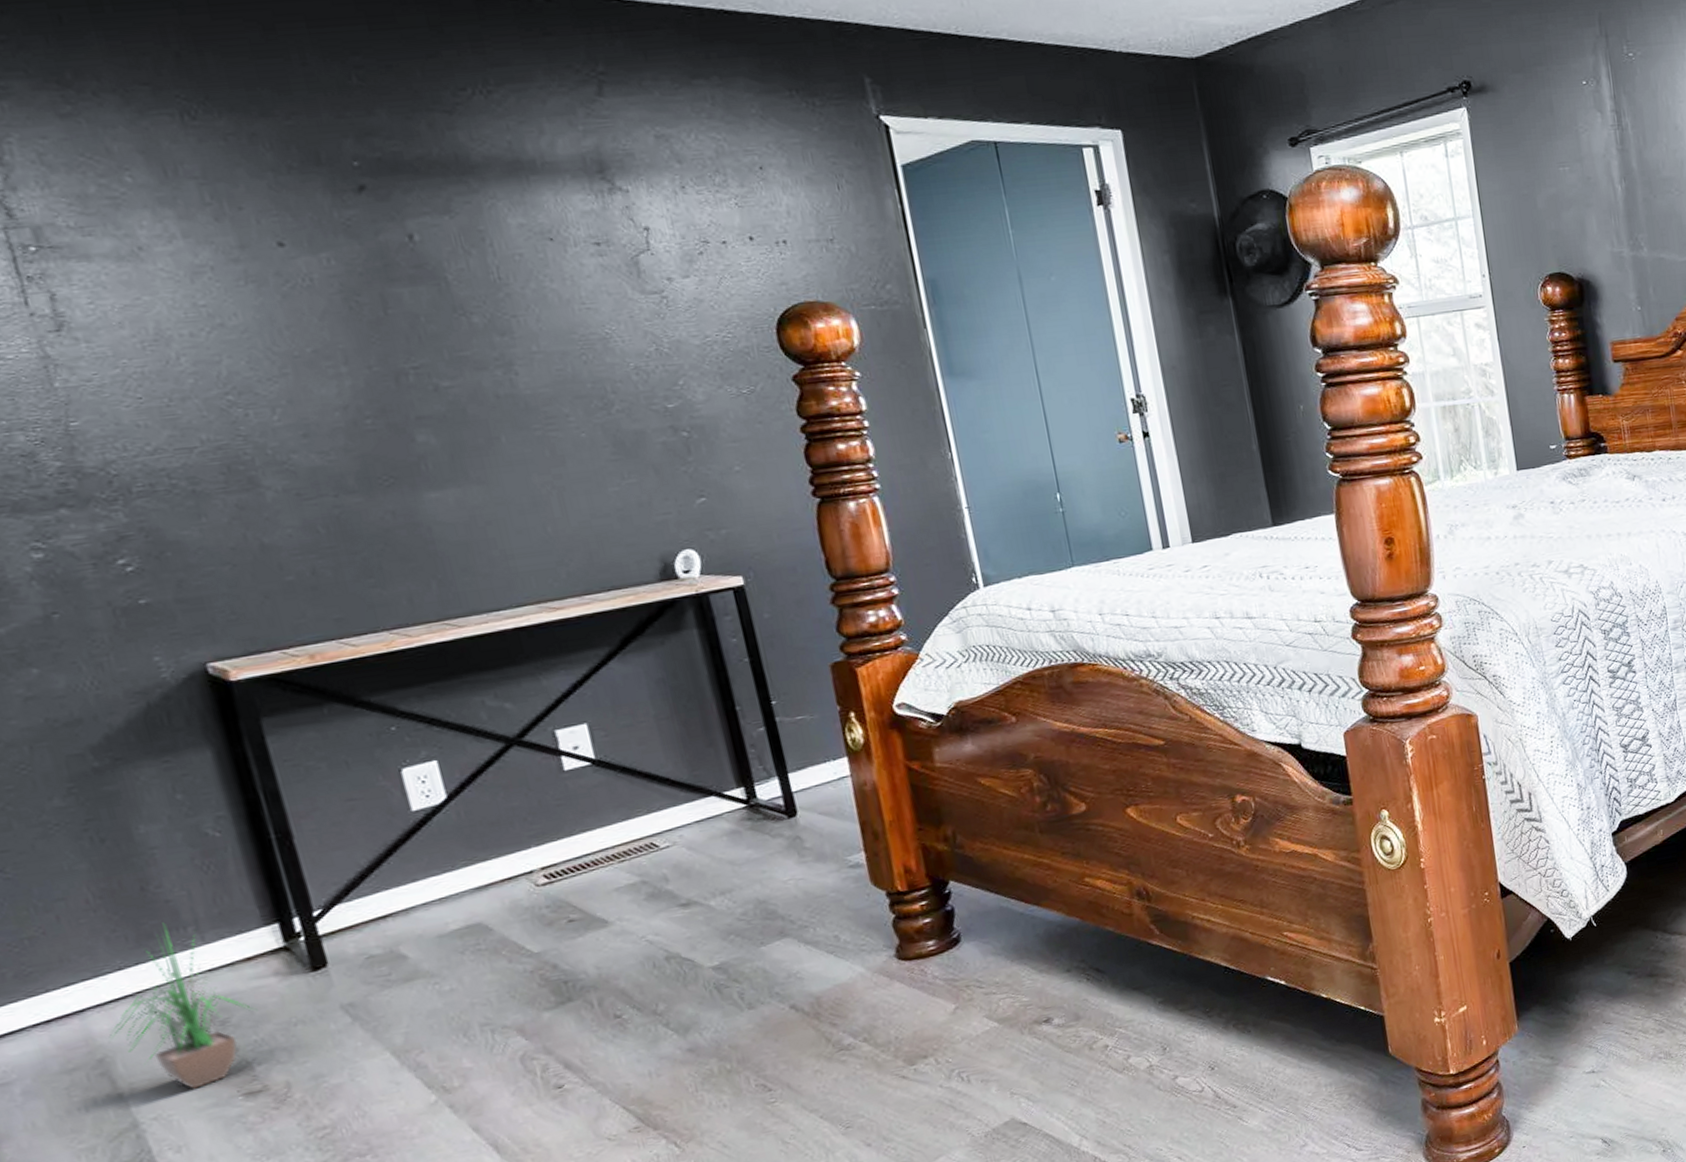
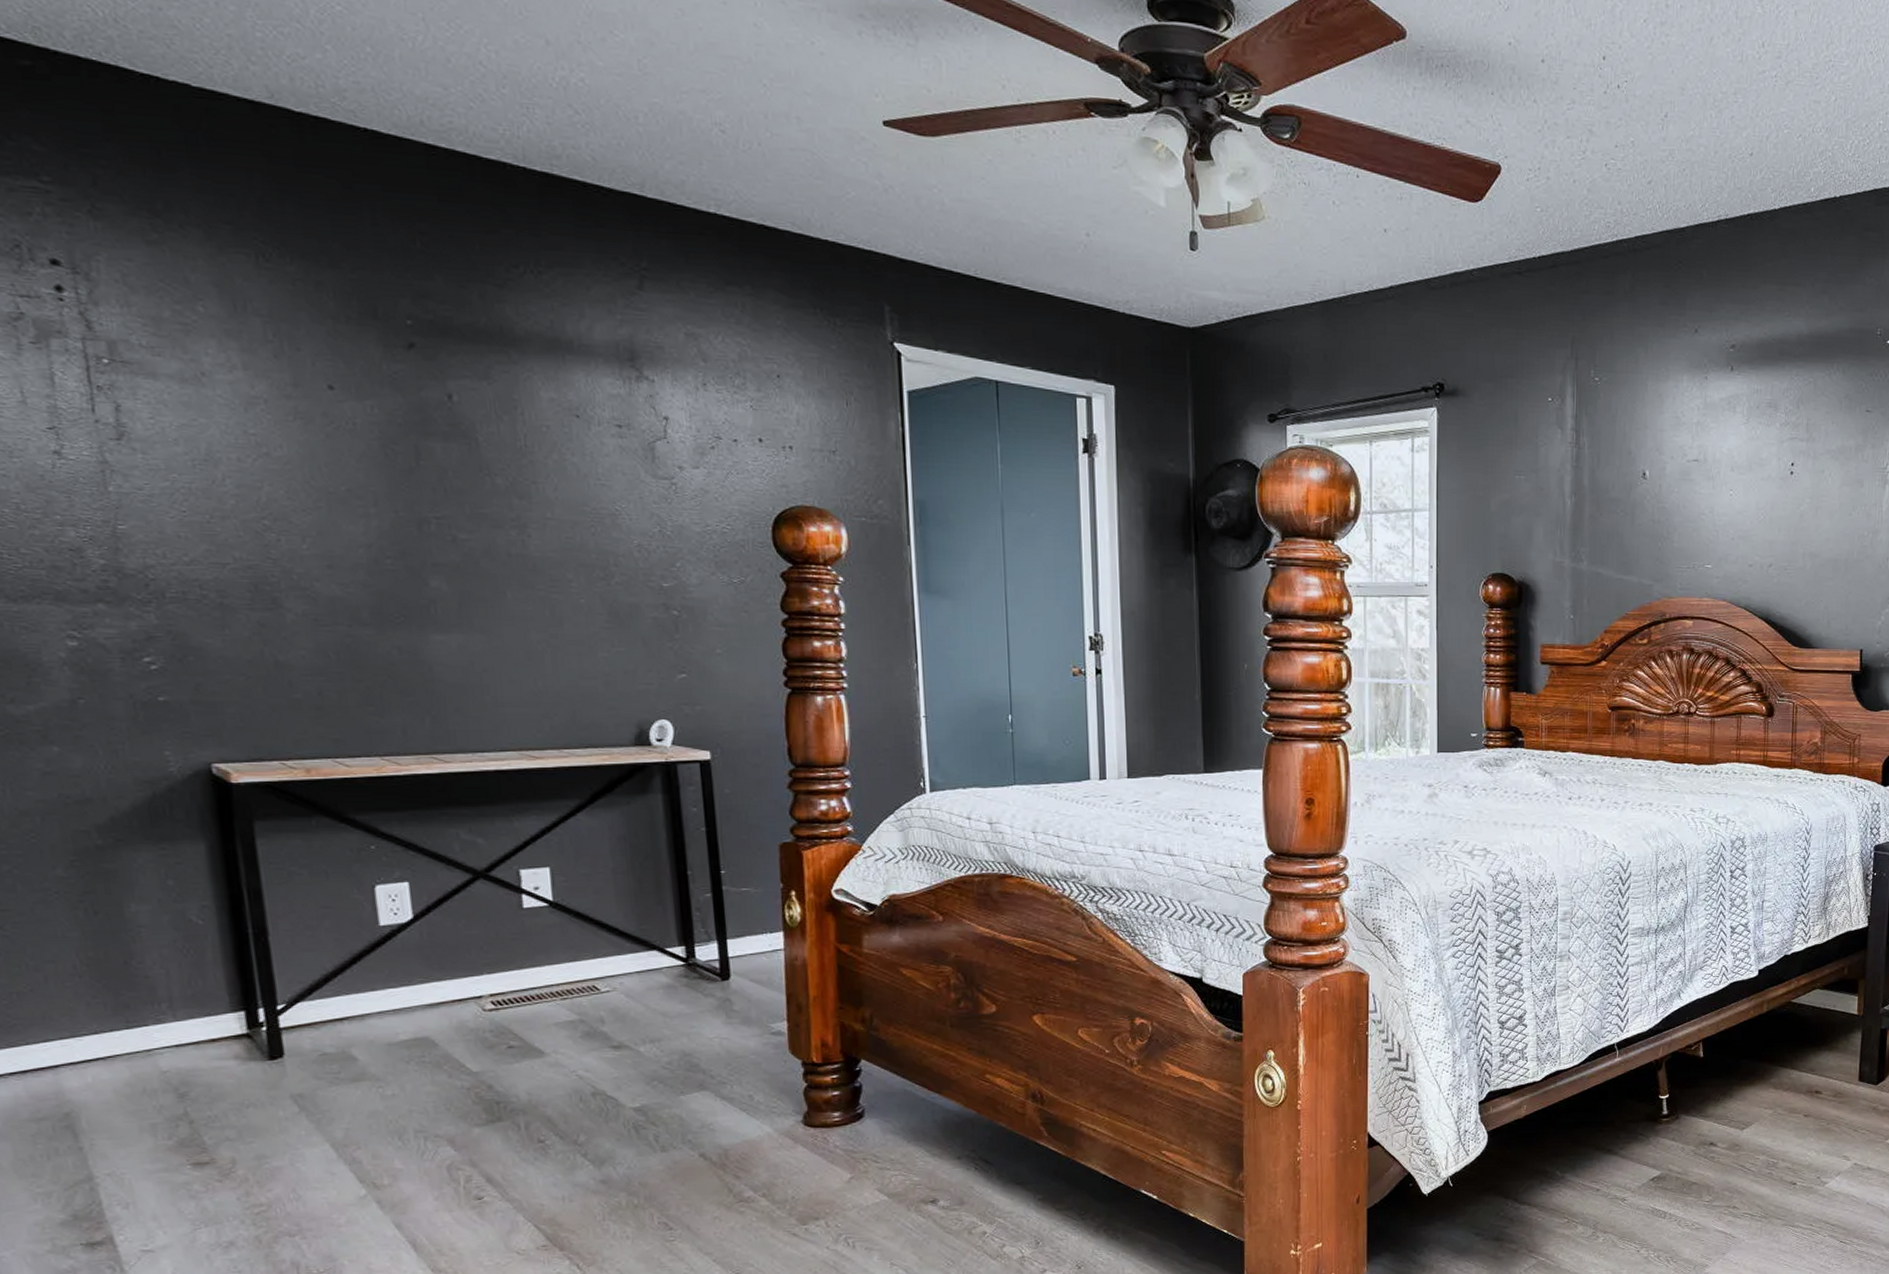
potted plant: present [110,922,258,1089] -> none [78,996,215,1153]

